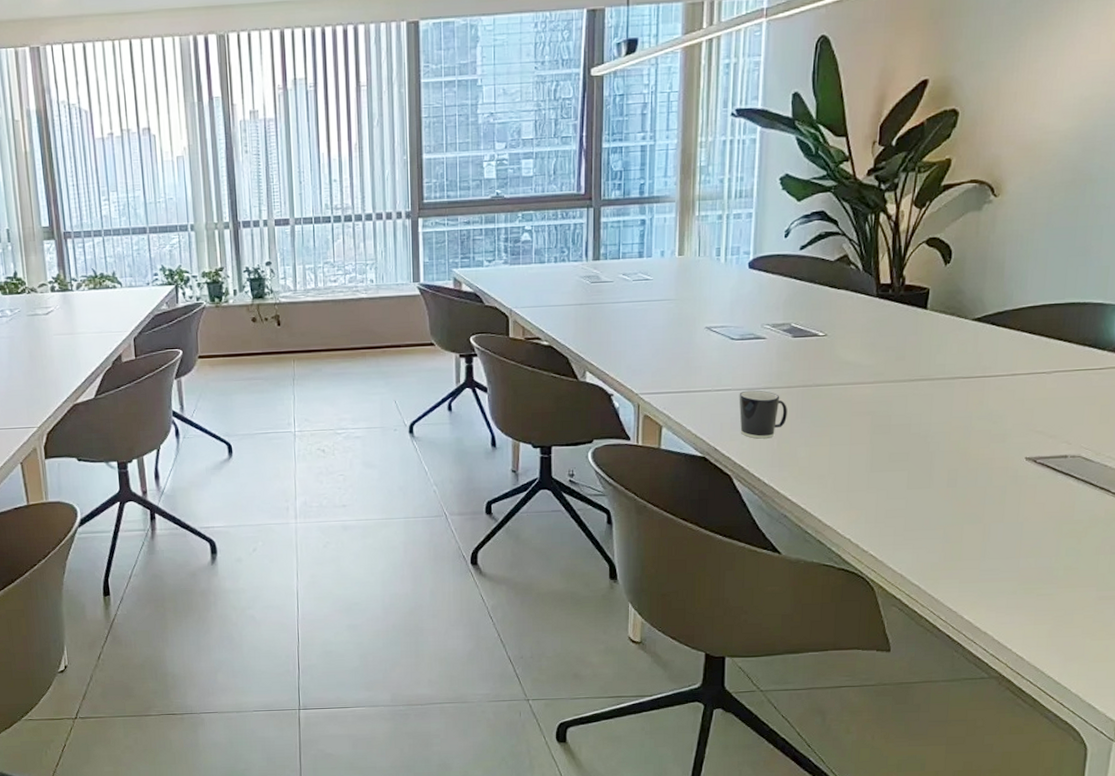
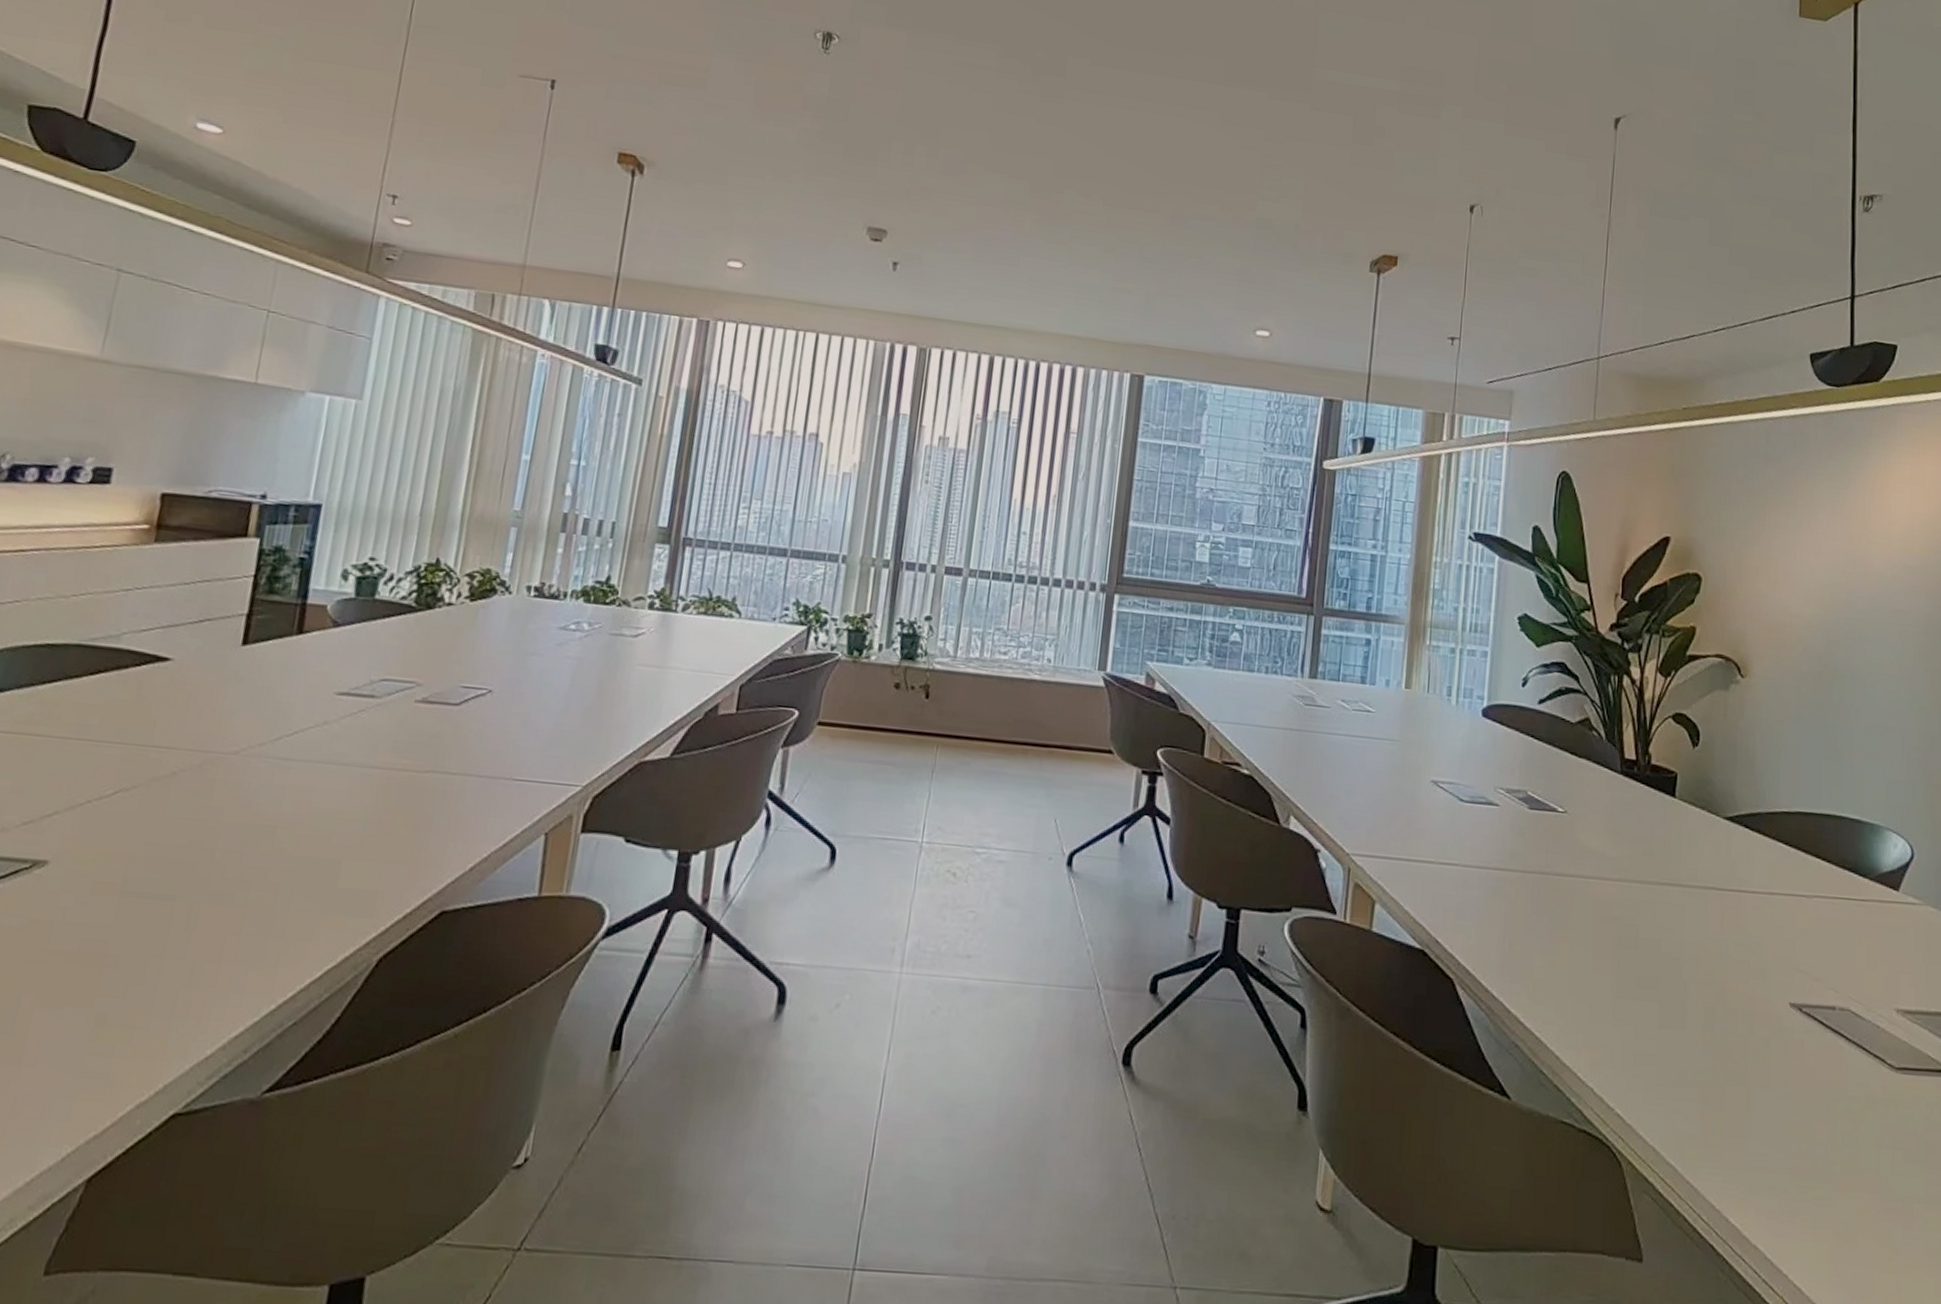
mug: present [739,390,787,439] -> none [1466,868,1522,936]

